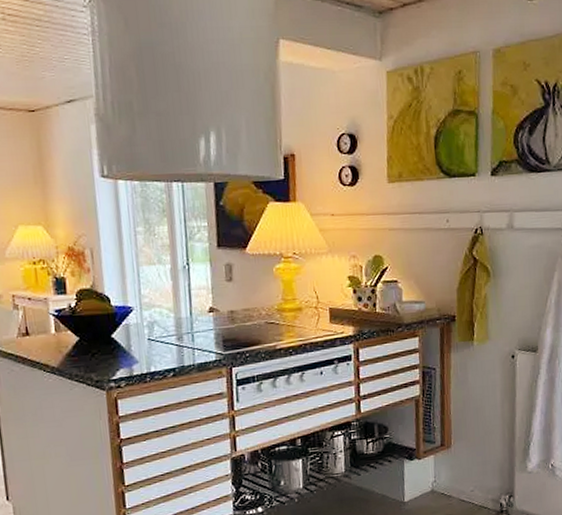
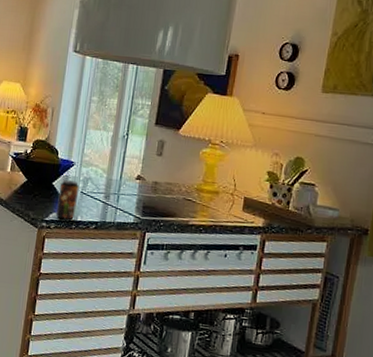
beverage can: none [121,328,148,375] -> present [56,180,80,221]

